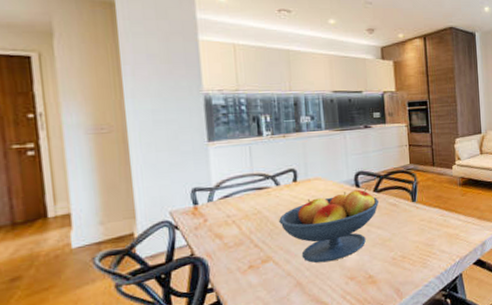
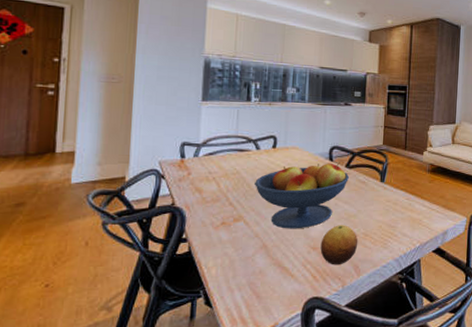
fruit: none [358,250,397,292] -> present [320,225,358,265]

